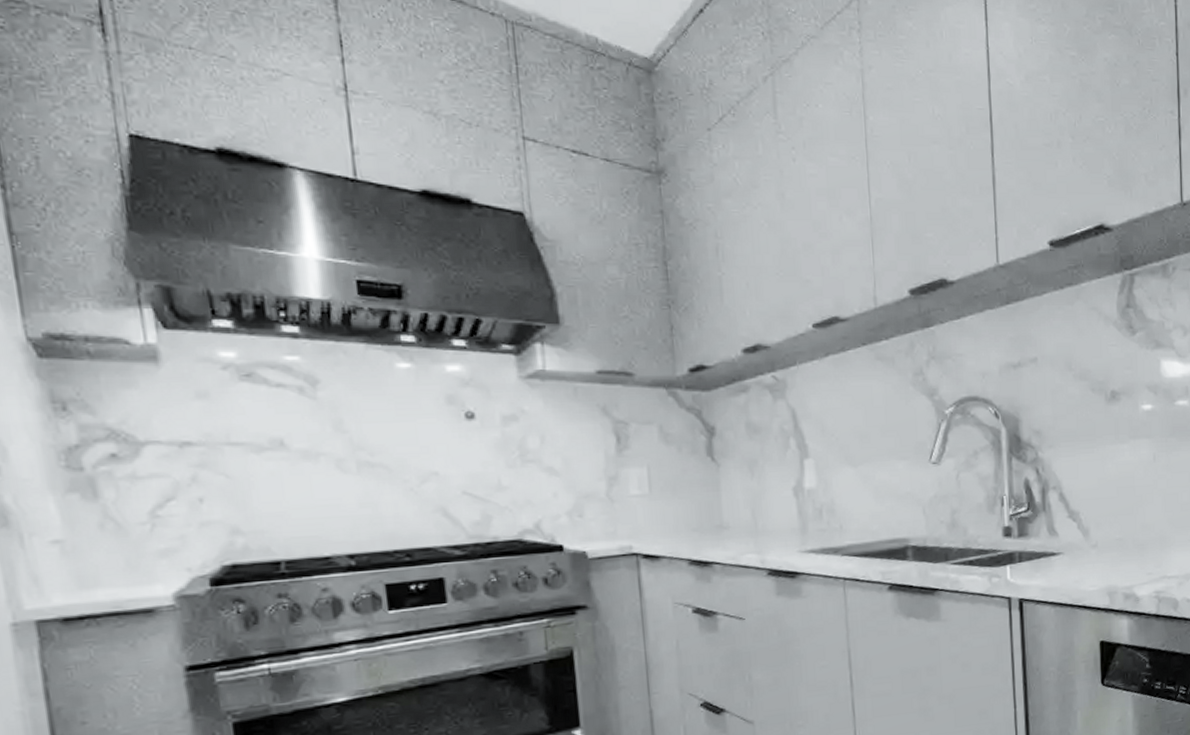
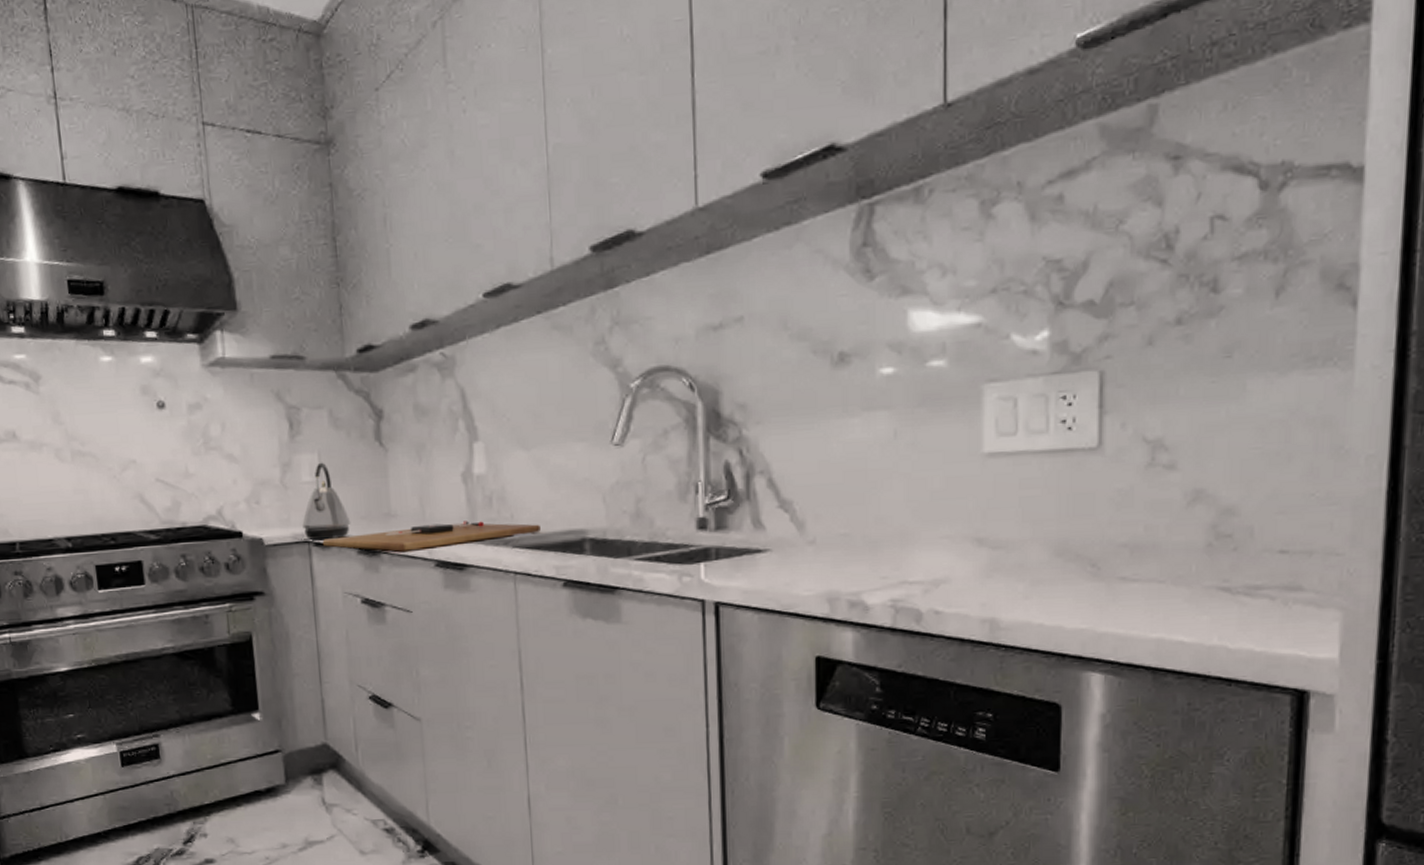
kettle: none [630,476,682,552] -> present [302,462,351,540]
cutting board: none [651,531,868,562] -> present [322,521,541,552]

